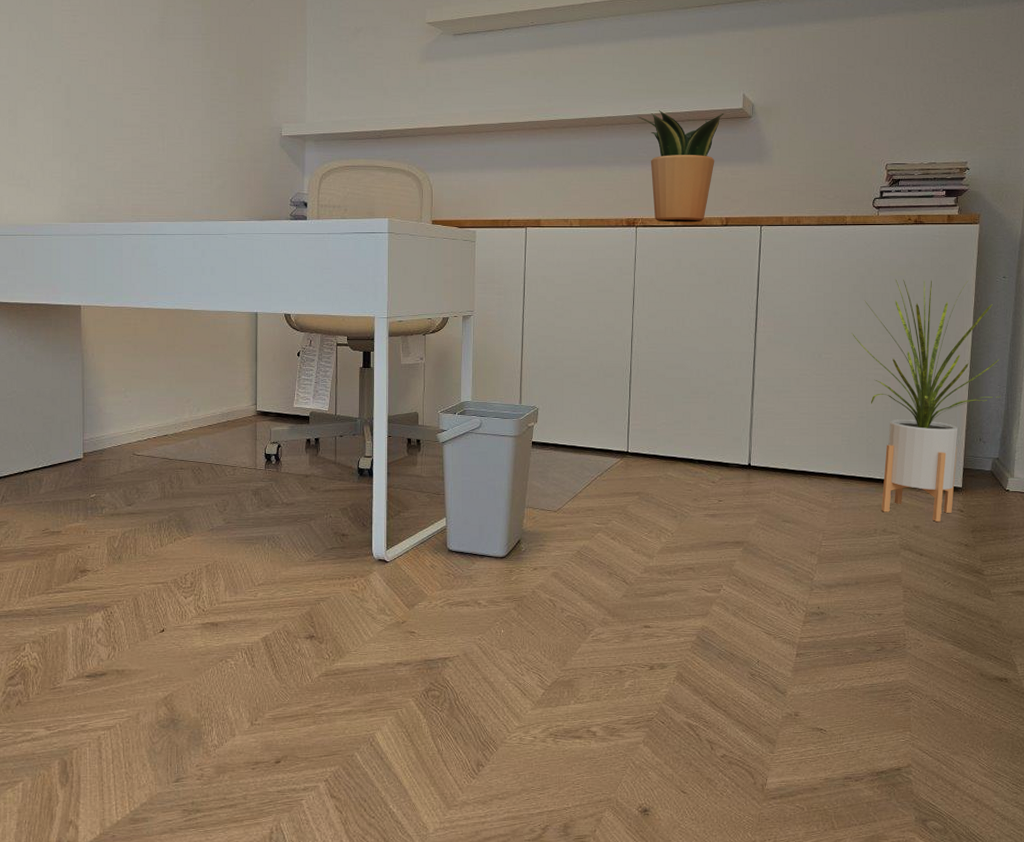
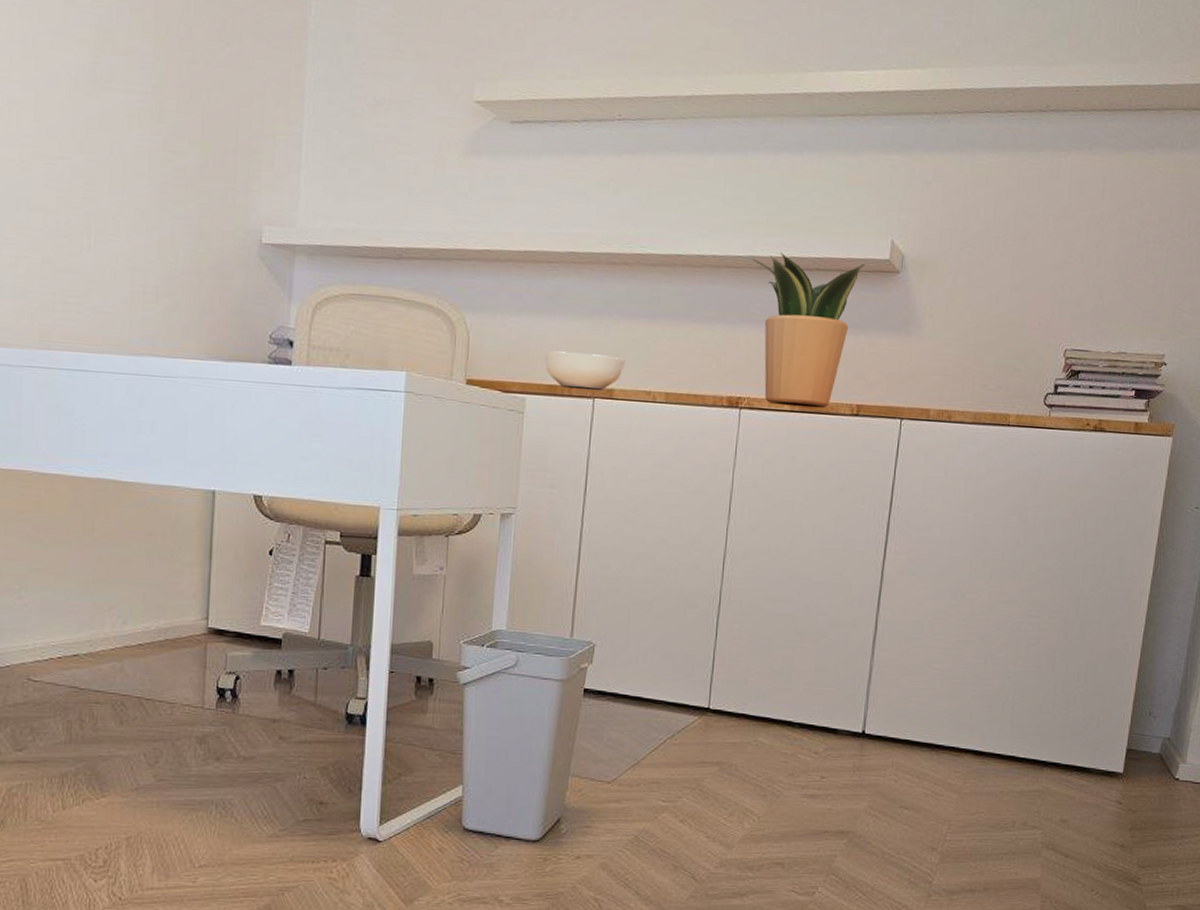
bowl: none [487,195,548,222] -> present [543,351,625,392]
house plant: present [851,279,1001,522] -> none [1003,501,1182,815]

